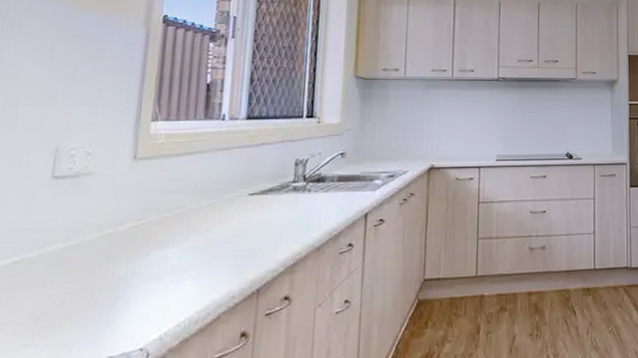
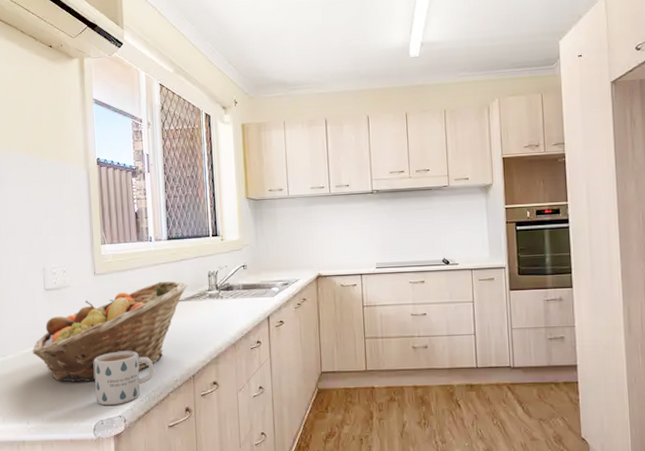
fruit basket: none [14,169,266,305] -> present [32,281,188,382]
mug: none [107,260,204,336] -> present [94,351,155,406]

